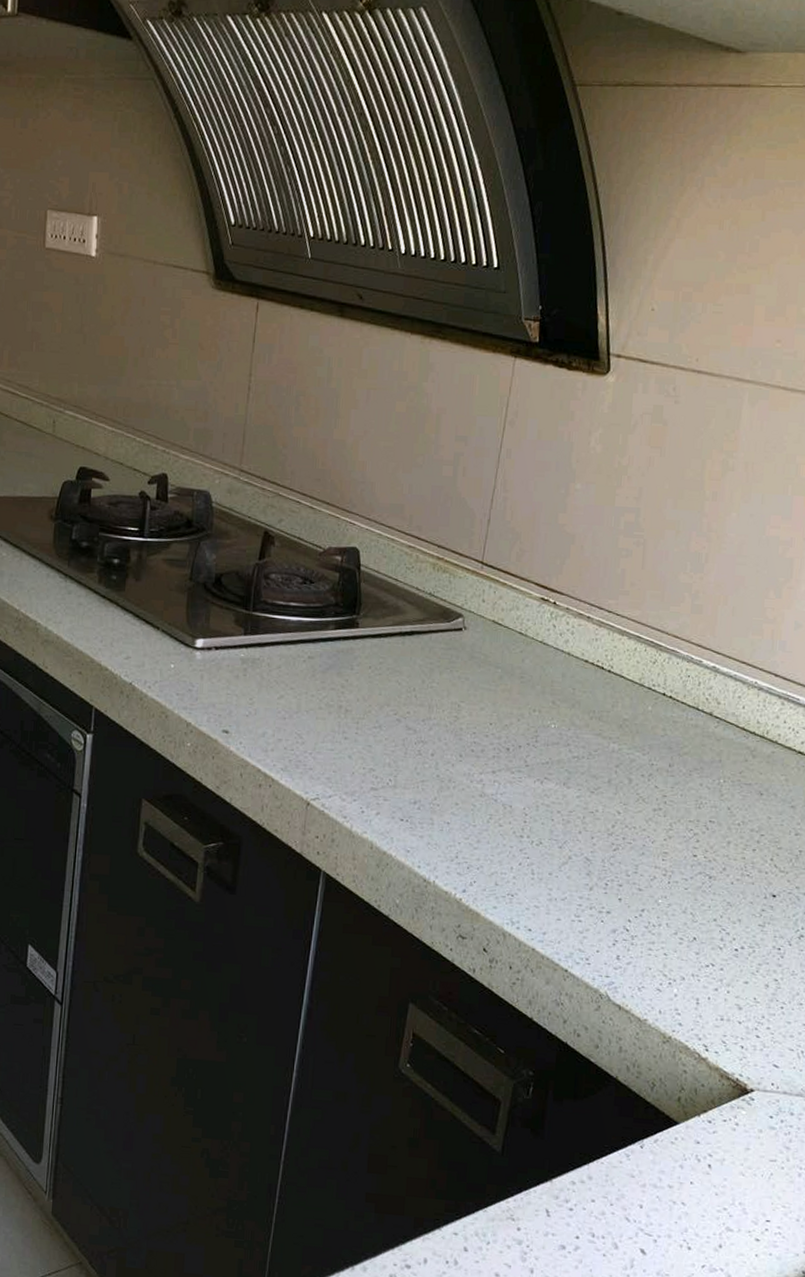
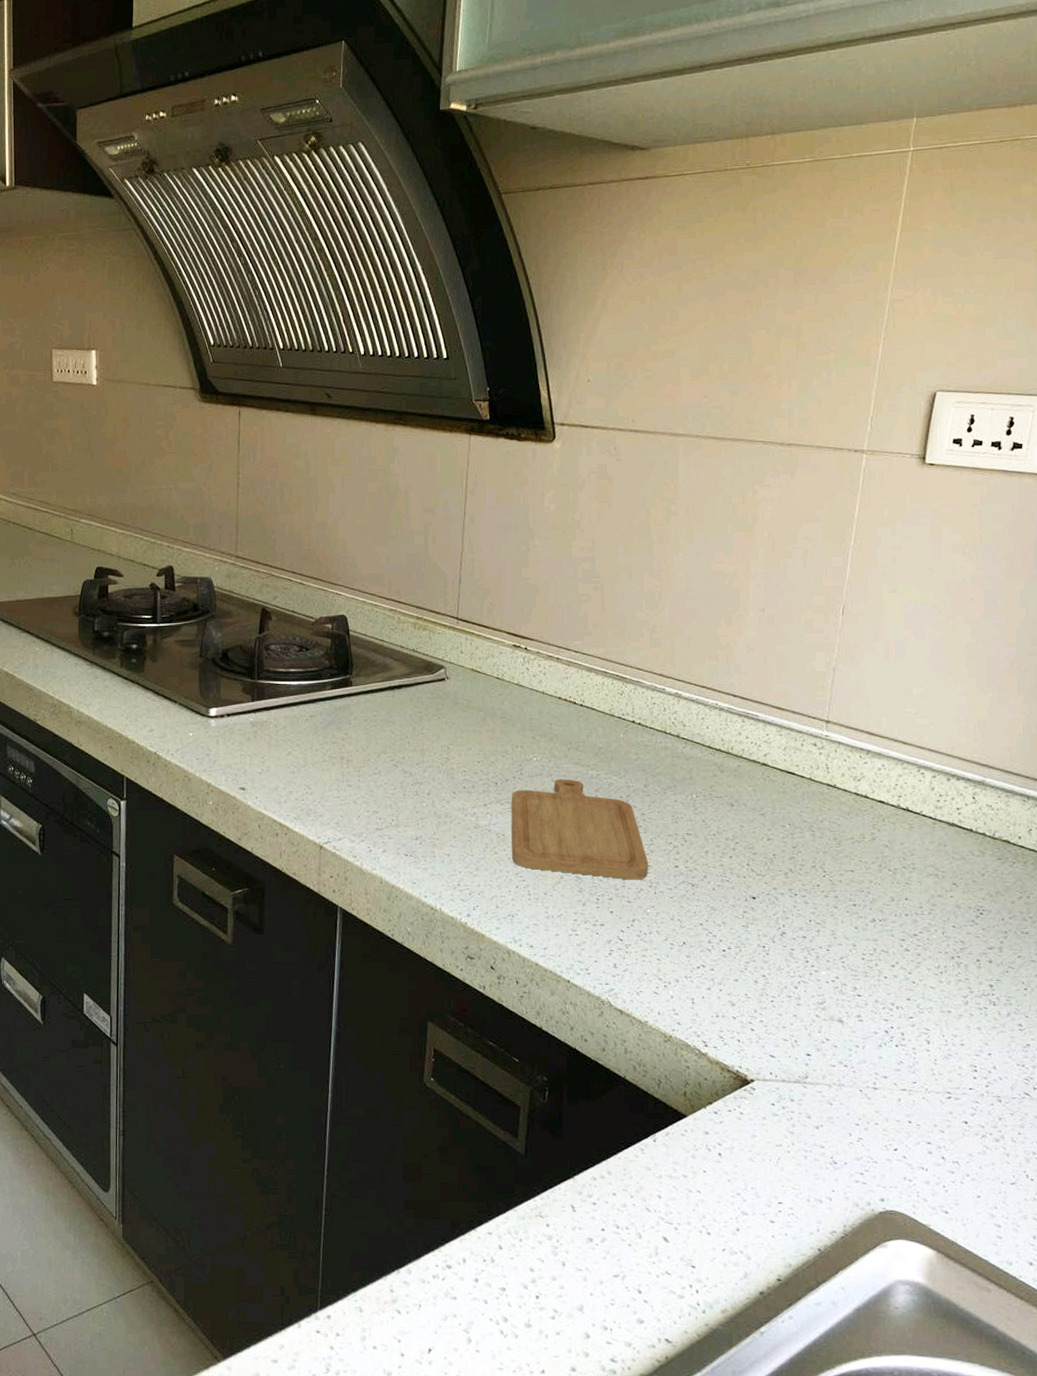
chopping board: none [518,750,666,867] -> present [511,779,649,880]

